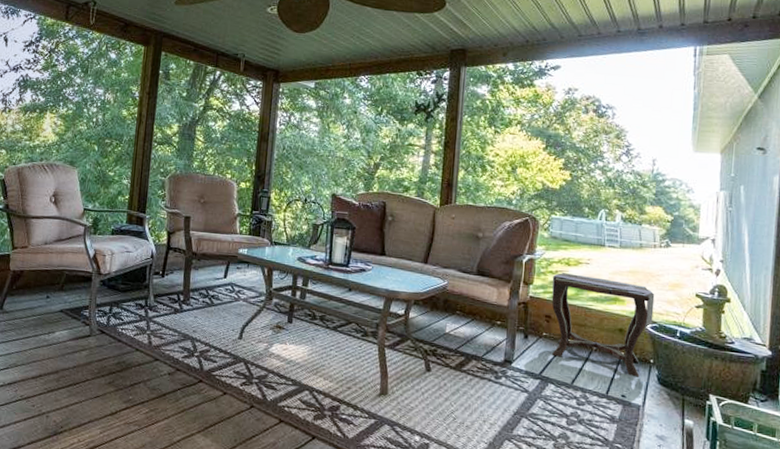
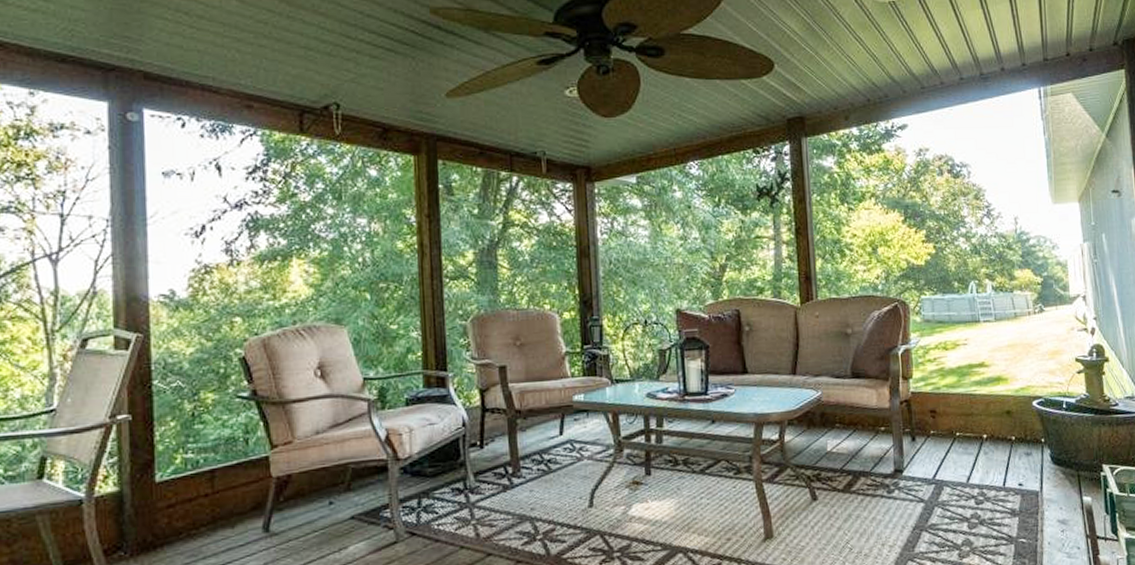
side table: present [551,273,655,377] -> none [931,358,1039,461]

